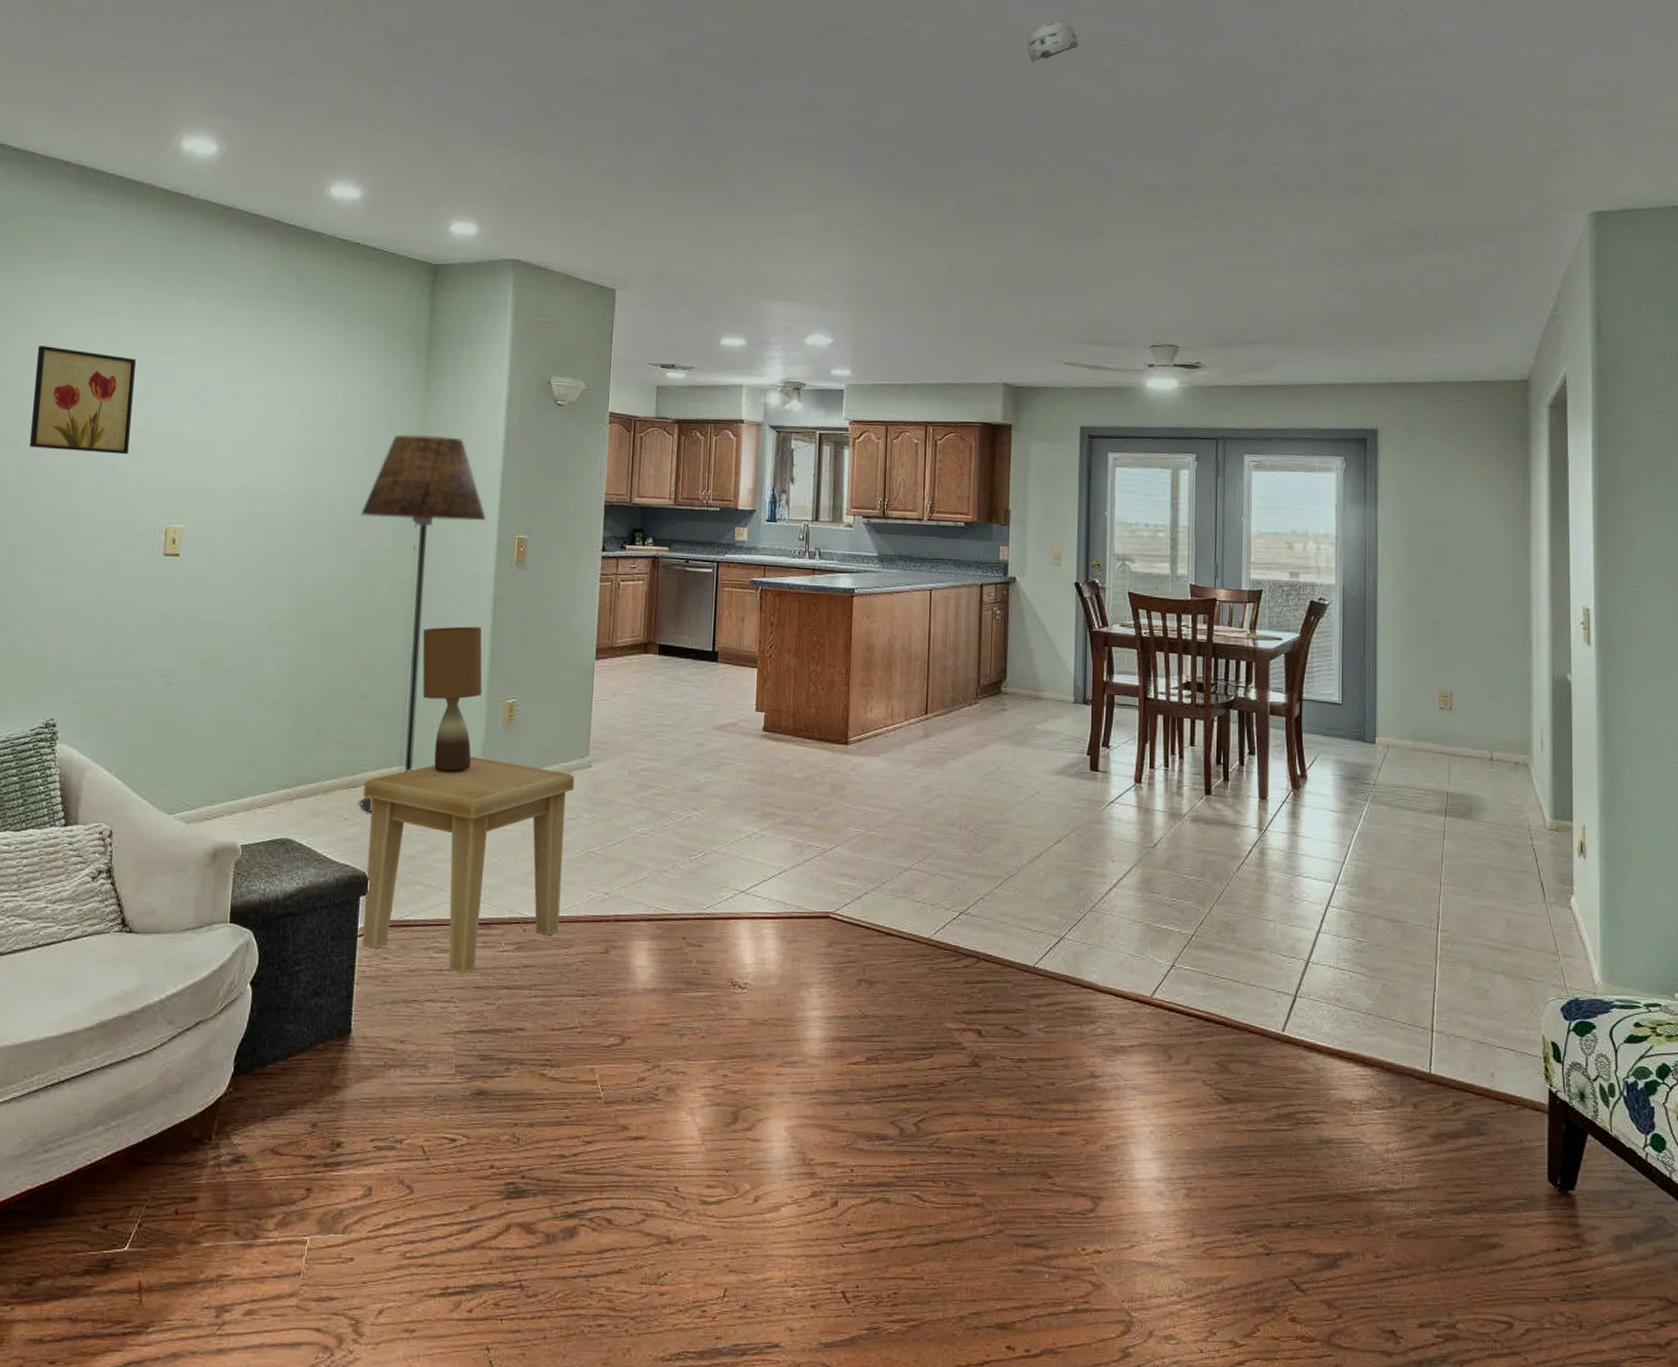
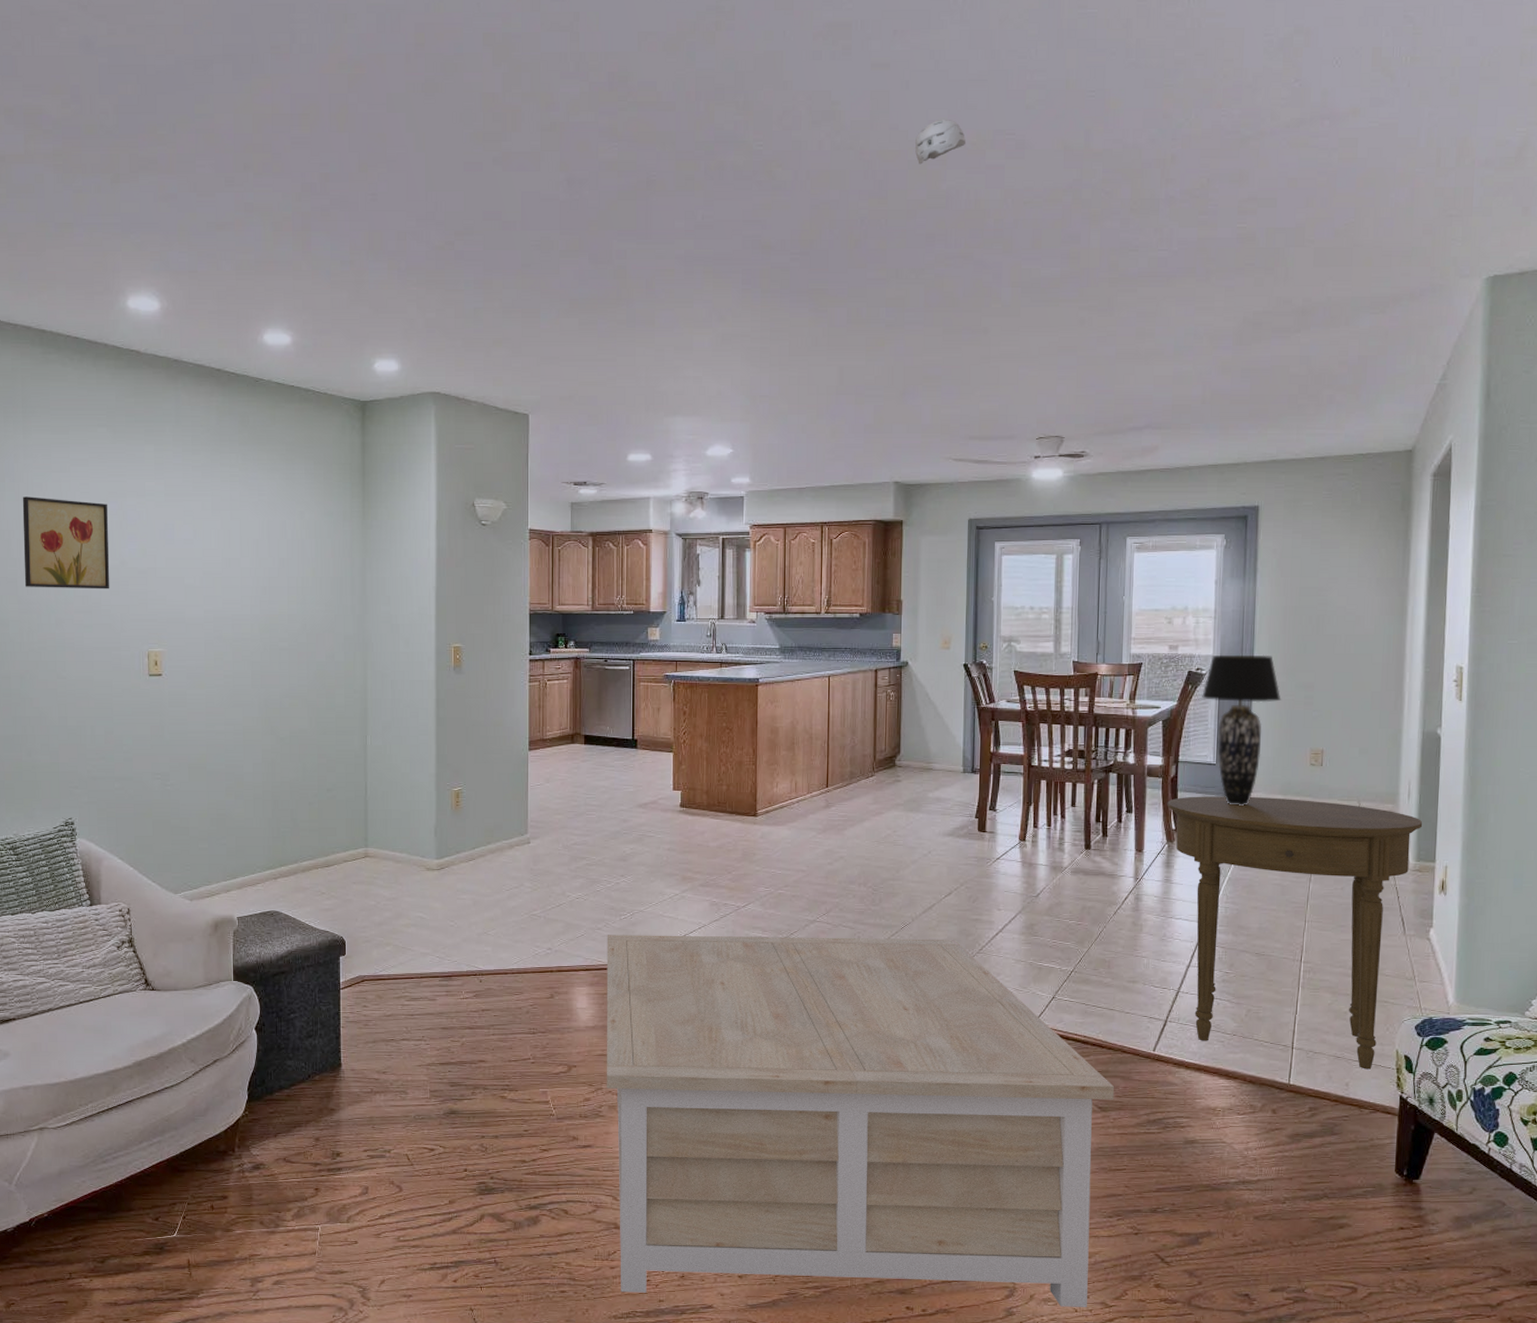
floor lamp: present [360,434,486,813] -> none [315,559,424,888]
side table: present [362,756,575,975] -> none [336,837,517,1018]
table lamp: present [422,626,483,771] -> none [376,726,431,851]
coffee table: none [664,878,1241,1347] -> present [606,935,1115,1307]
side table: none [1291,738,1558,1058] -> present [1167,796,1423,1069]
table lamp: none [1325,584,1407,751] -> present [1202,654,1281,805]

